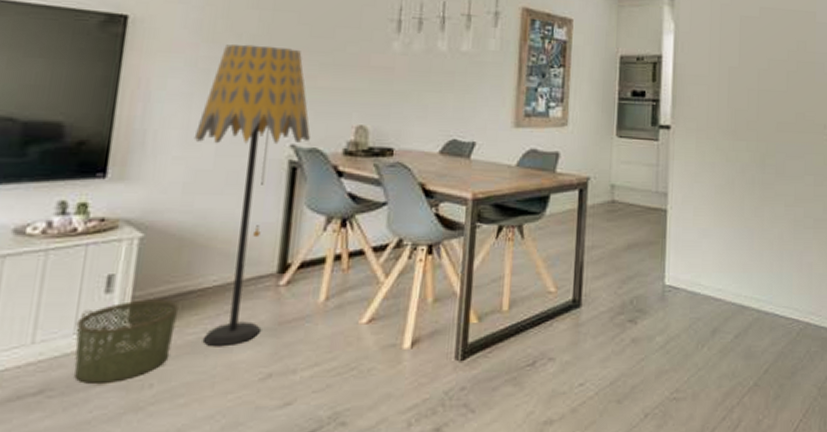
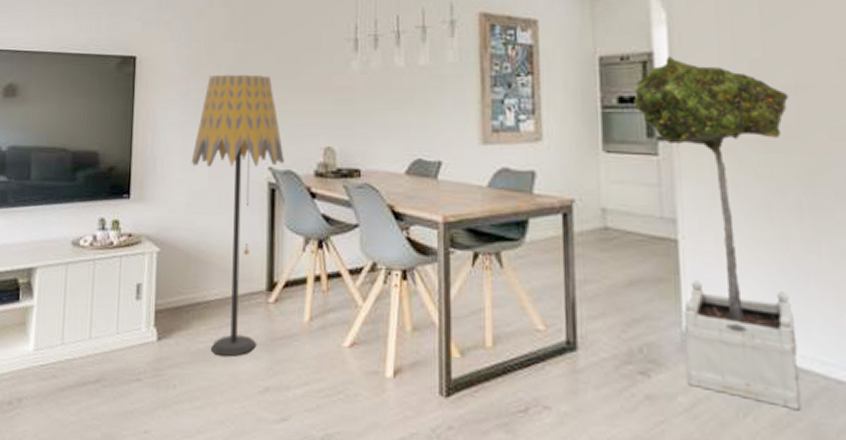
basket: present [74,299,180,384] -> none [118,307,191,380]
potted tree: none [644,60,754,338] -> present [634,56,802,411]

